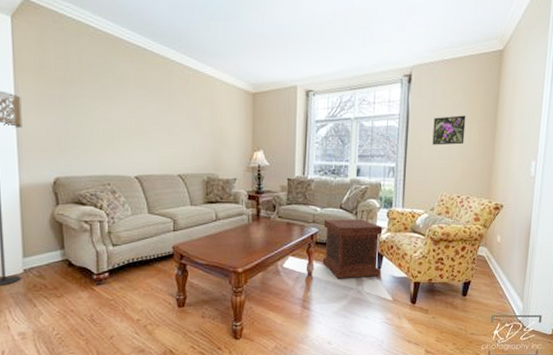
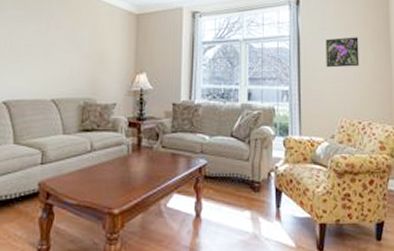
side table: present [322,219,383,279] -> none [212,148,280,221]

